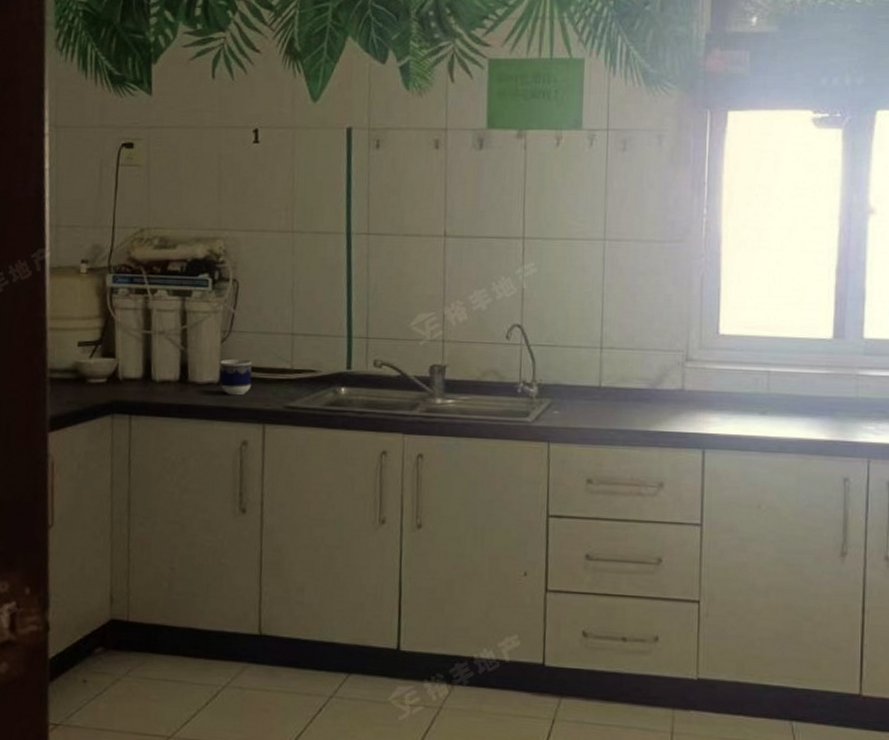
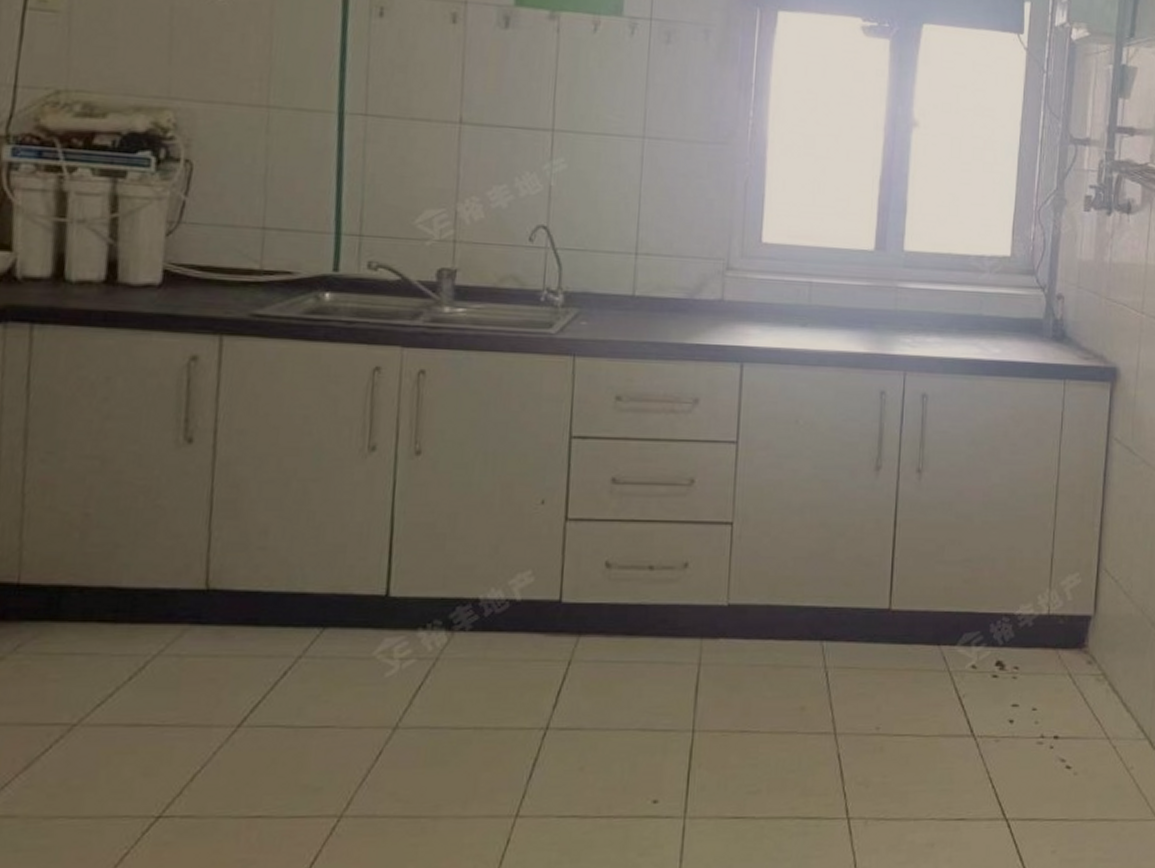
cup: present [220,358,252,396] -> none [163,255,208,301]

